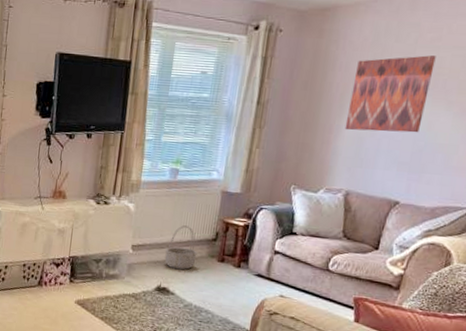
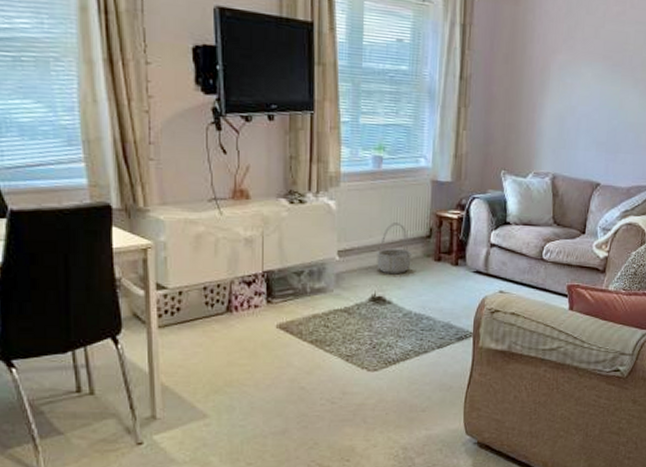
wall art: present [344,55,436,133] -> none [547,29,622,112]

